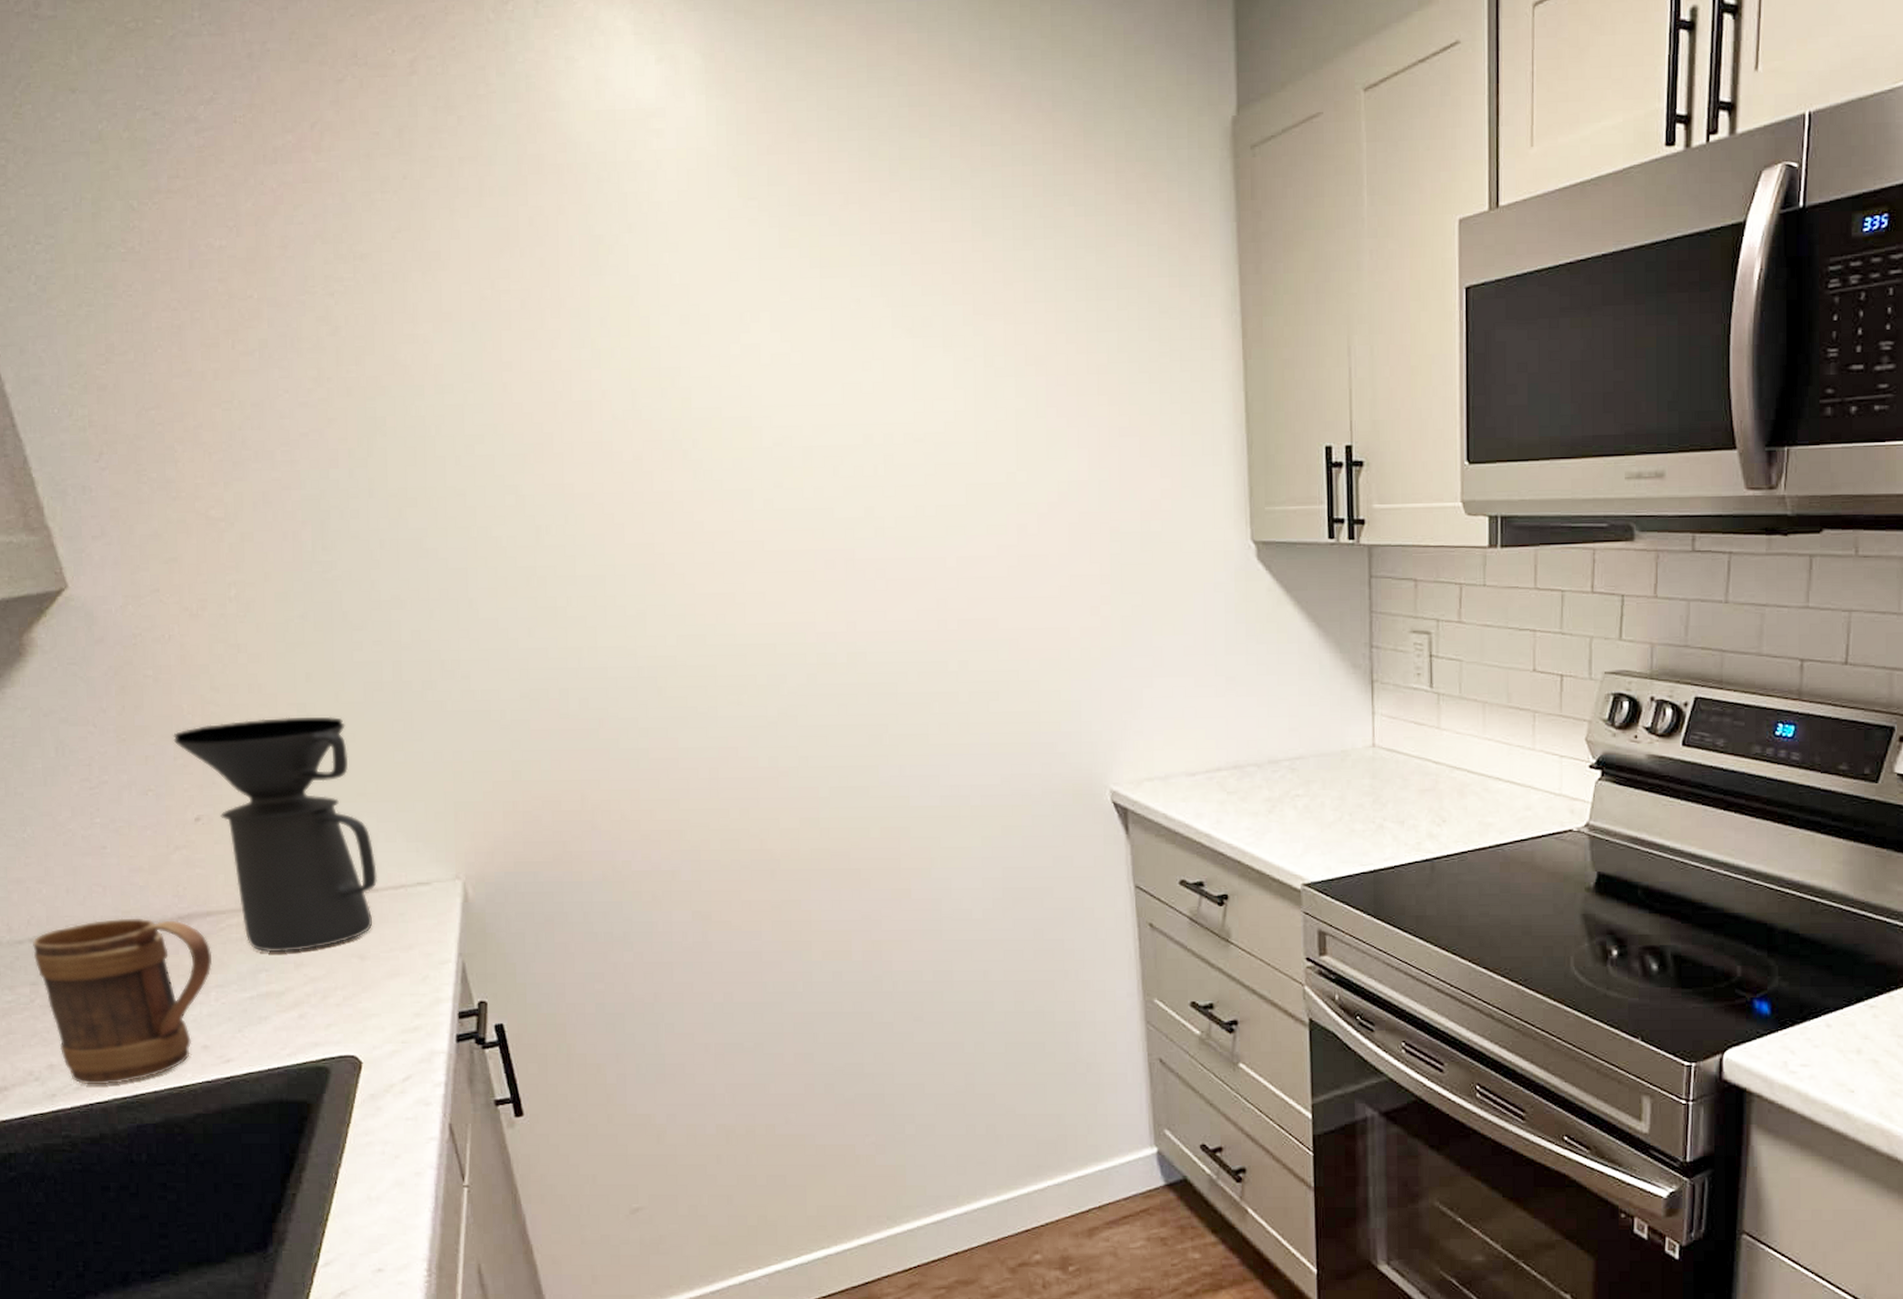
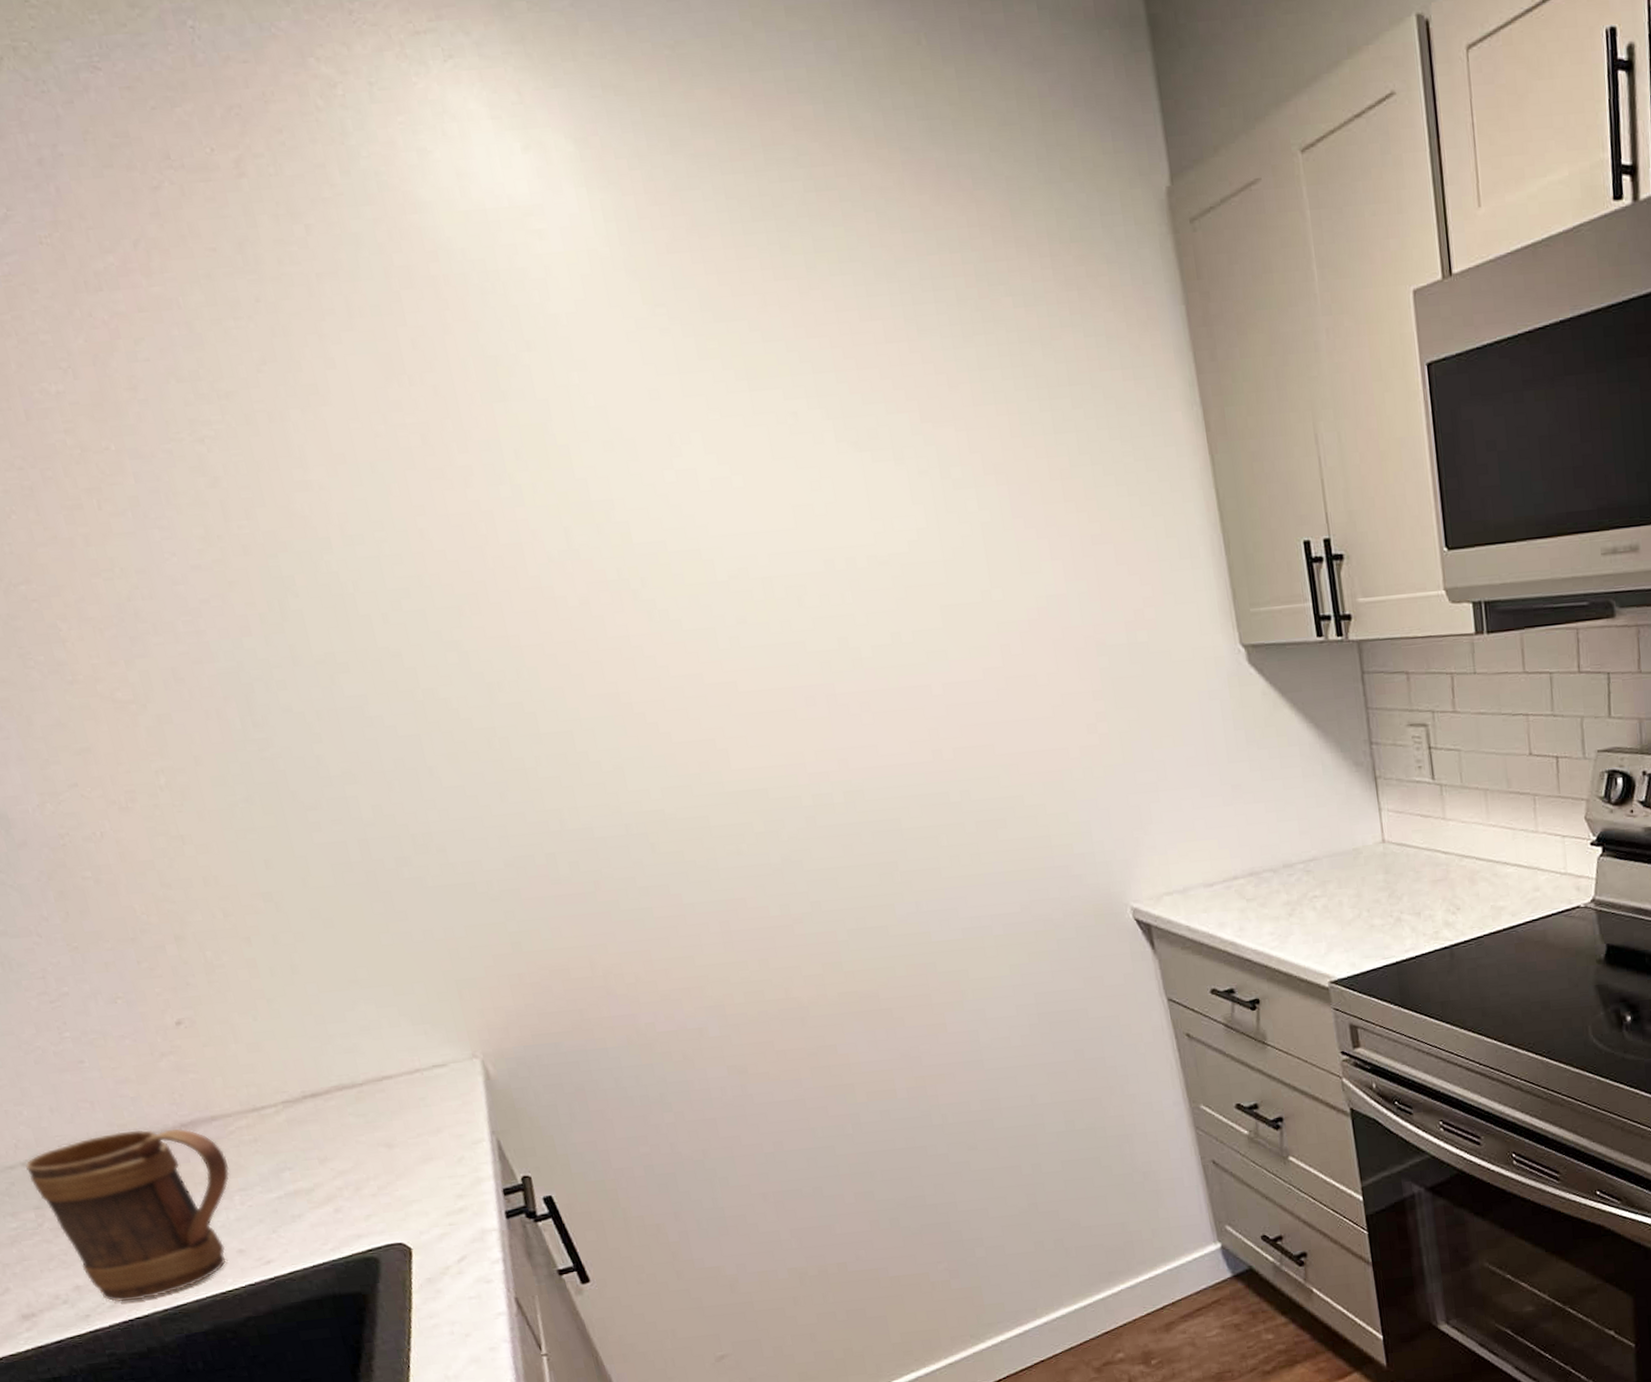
coffee maker: present [173,716,378,953] -> none [130,903,393,1151]

